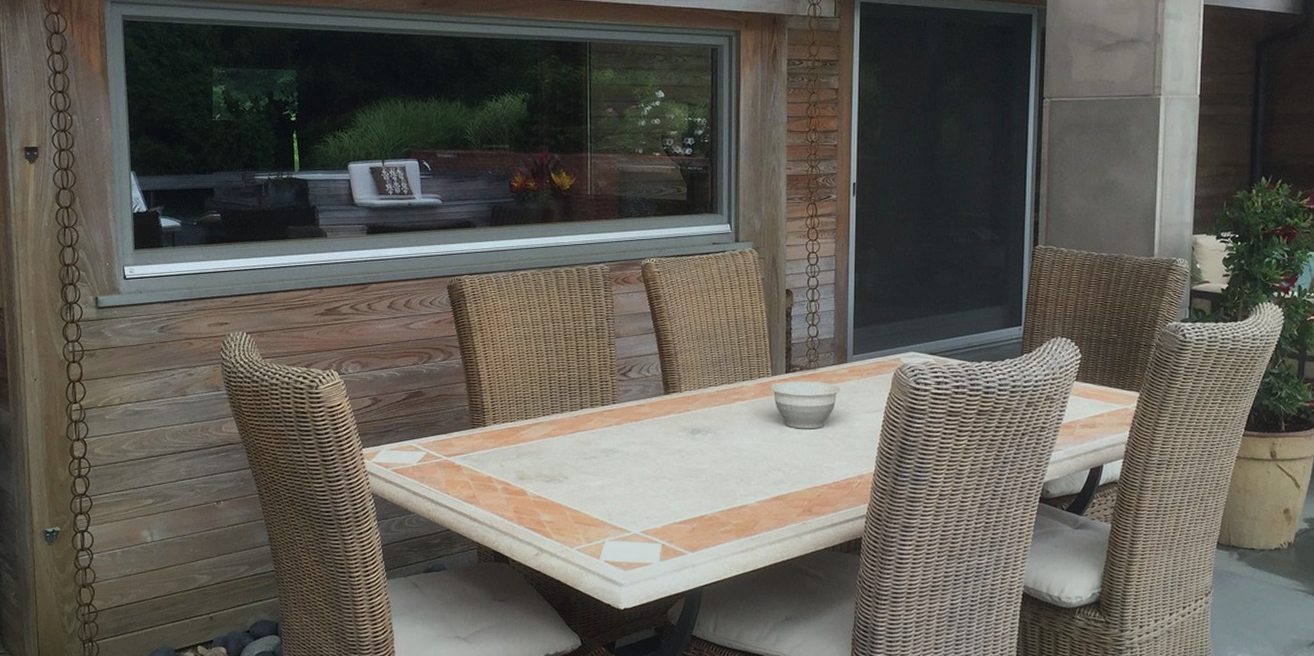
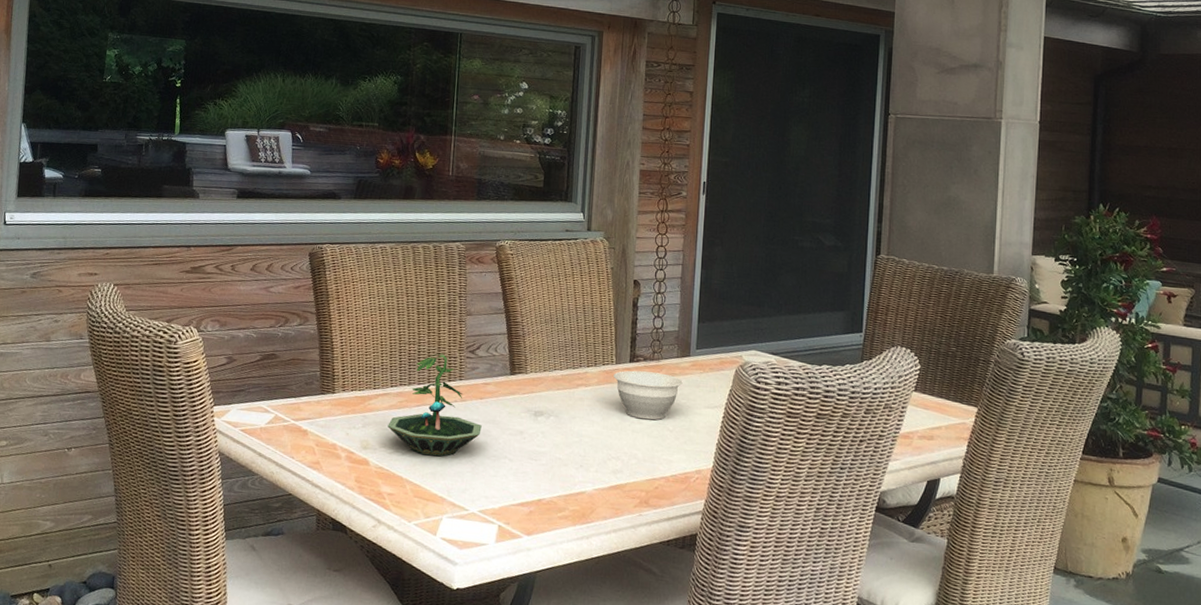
terrarium: none [542,378,639,481] -> present [387,353,482,456]

